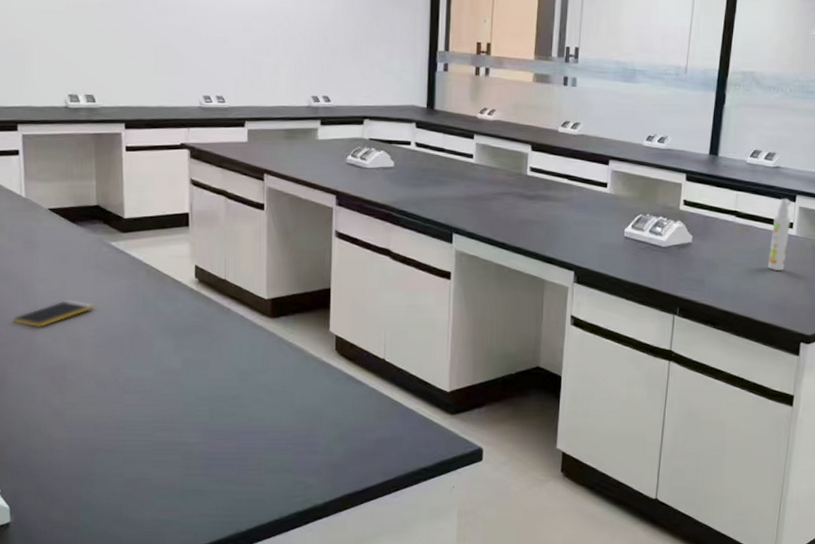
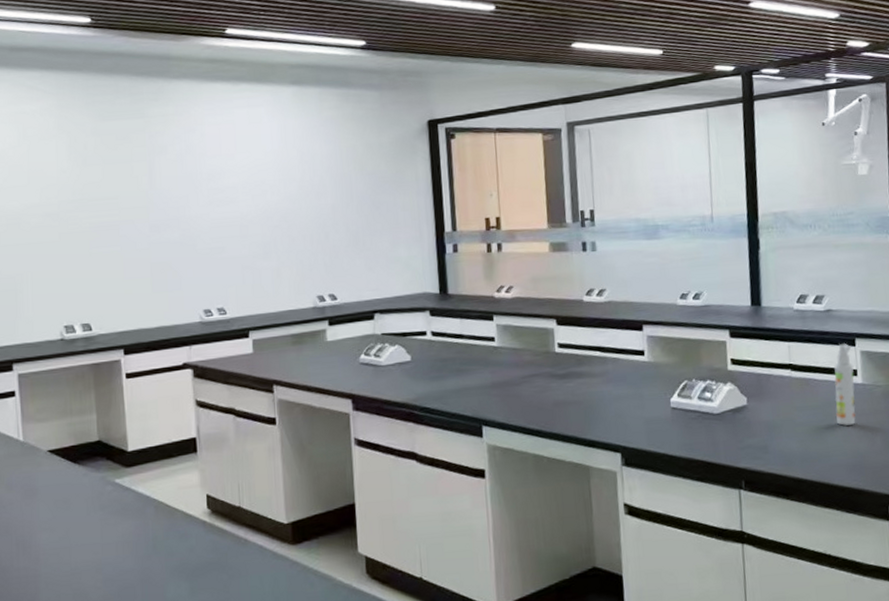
smartphone: present [12,299,95,328] -> none [14,548,101,585]

